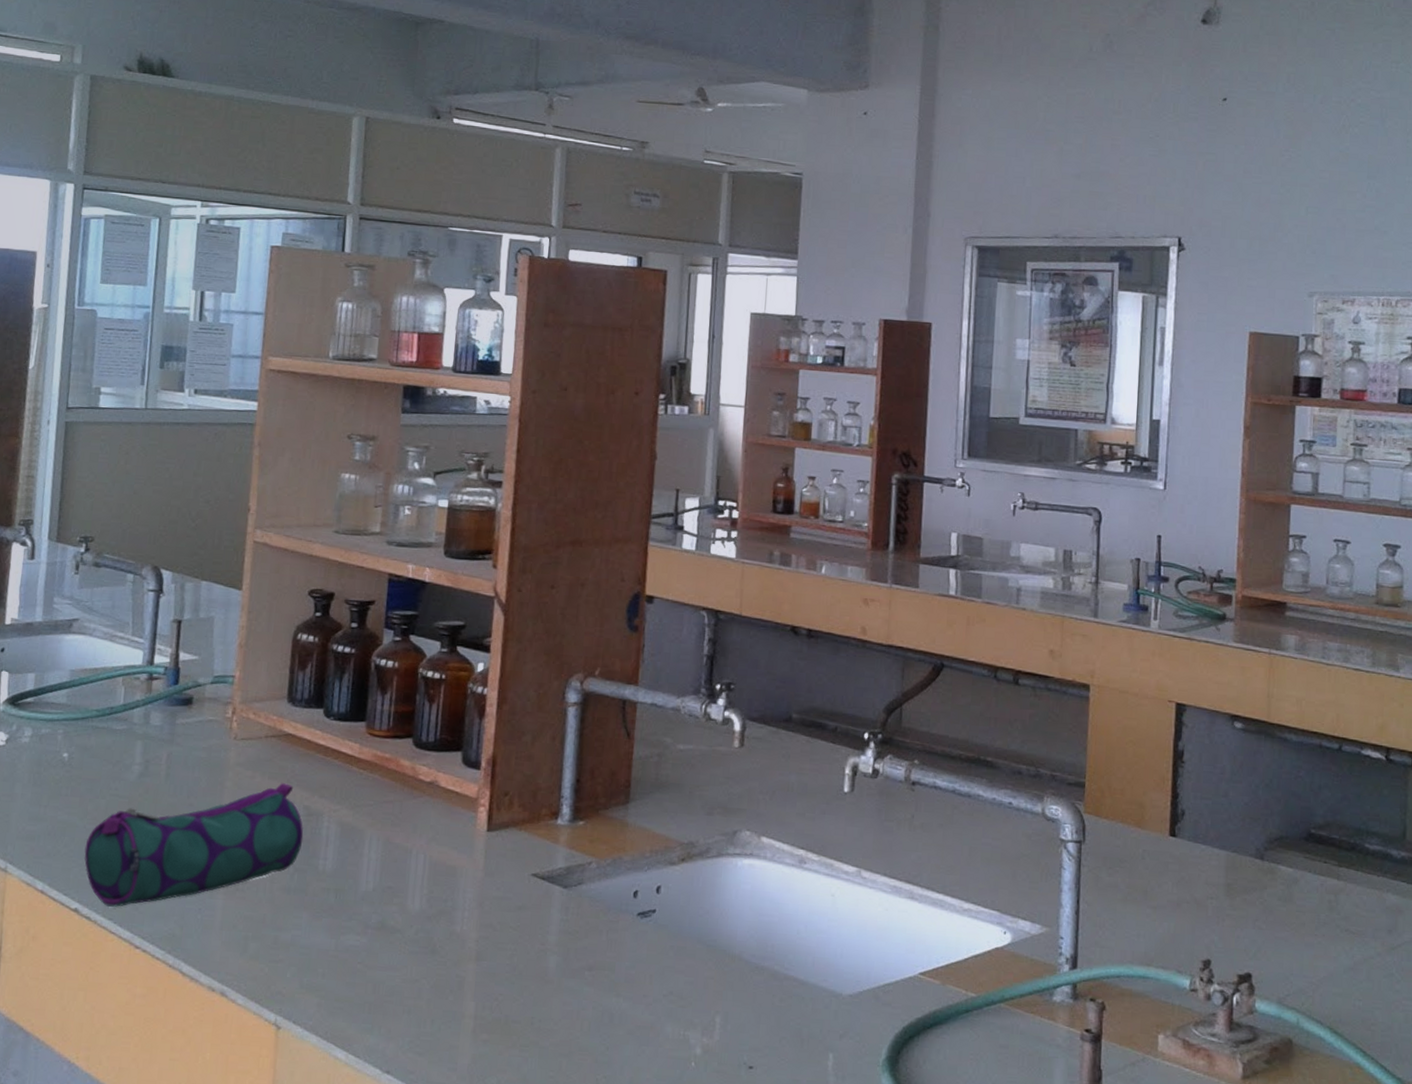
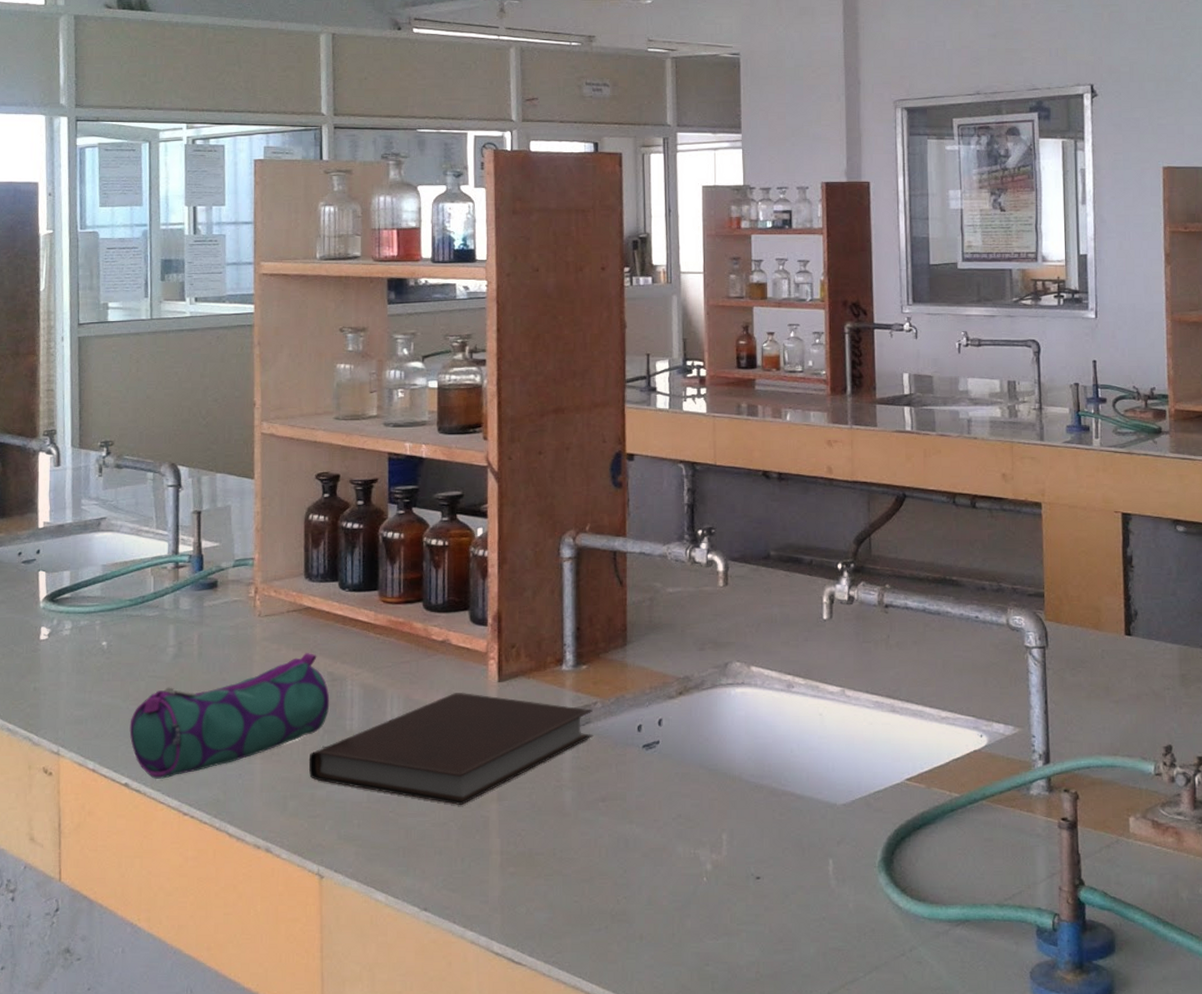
notebook: none [274,839,586,962] -> present [308,693,594,805]

